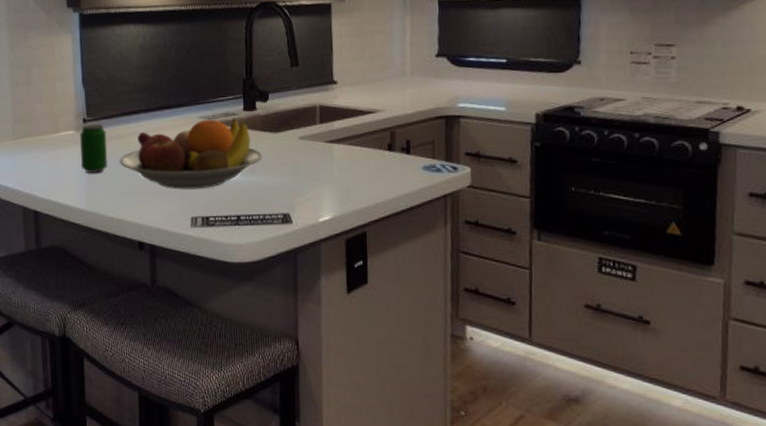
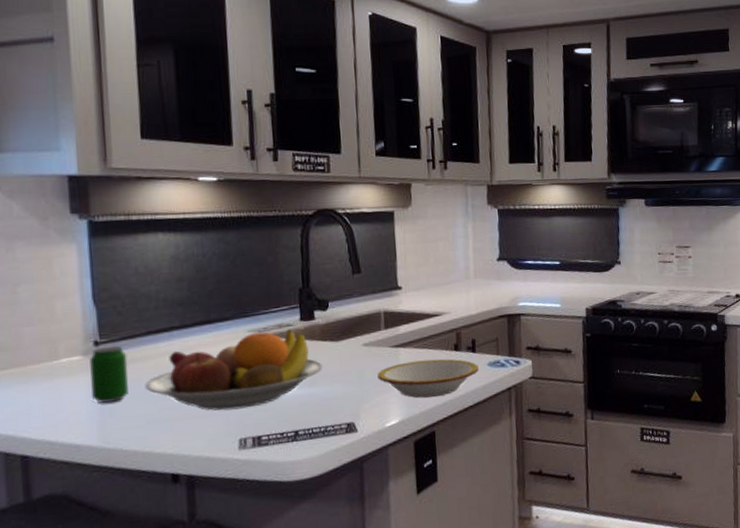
bowl: none [312,158,413,197] -> present [377,359,479,398]

